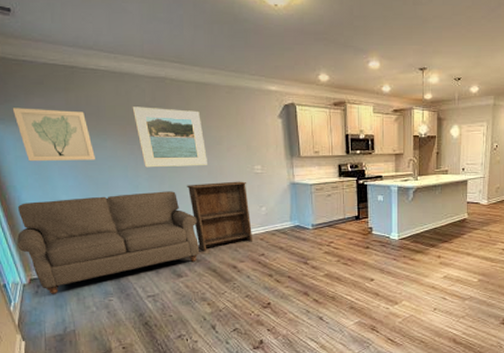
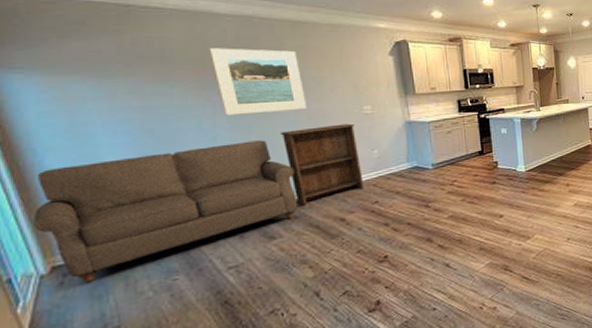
wall art: present [12,108,95,162] -> none [36,53,157,118]

